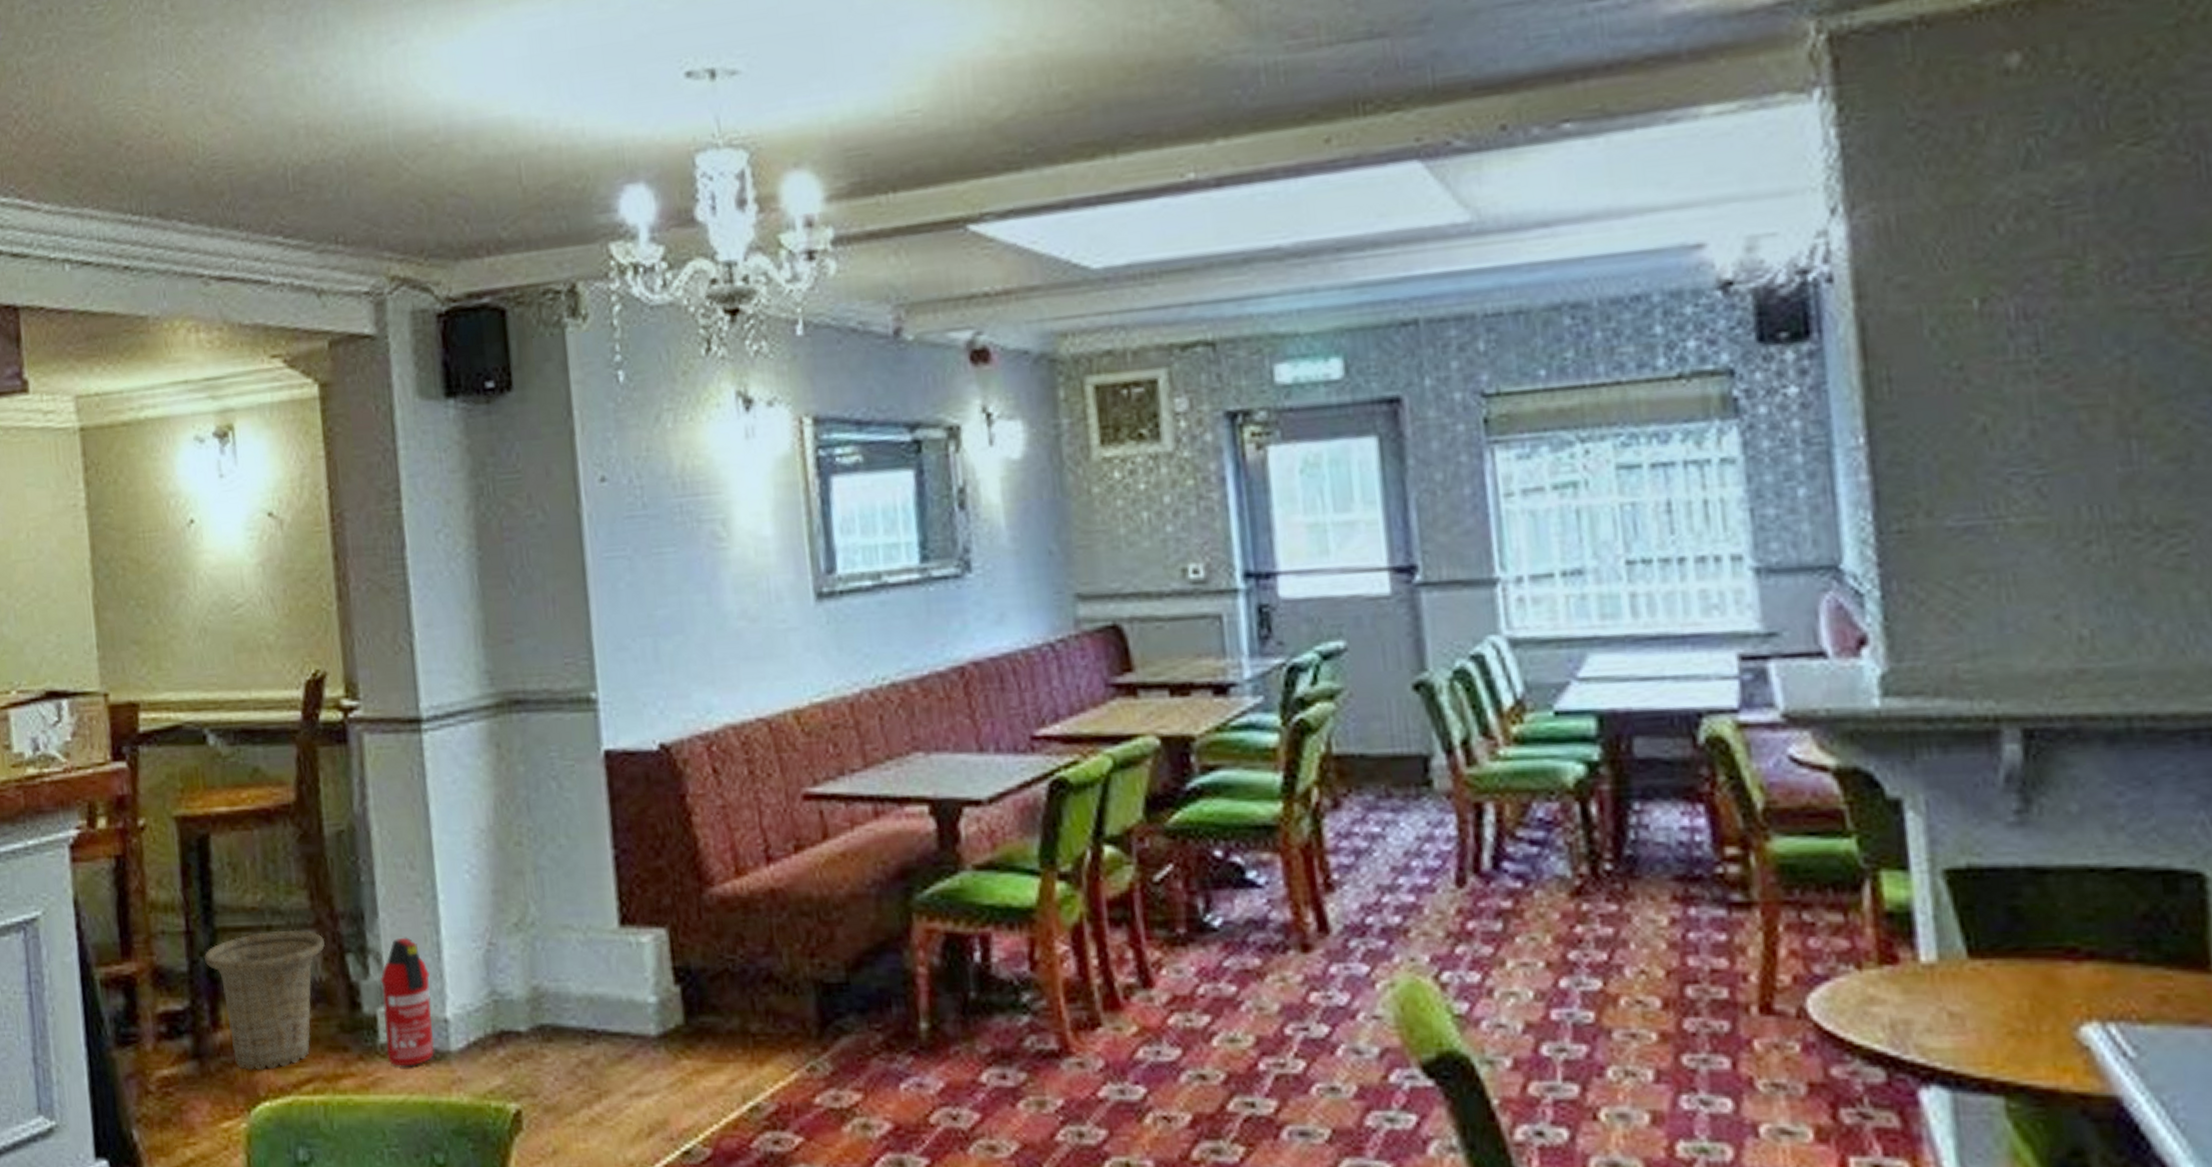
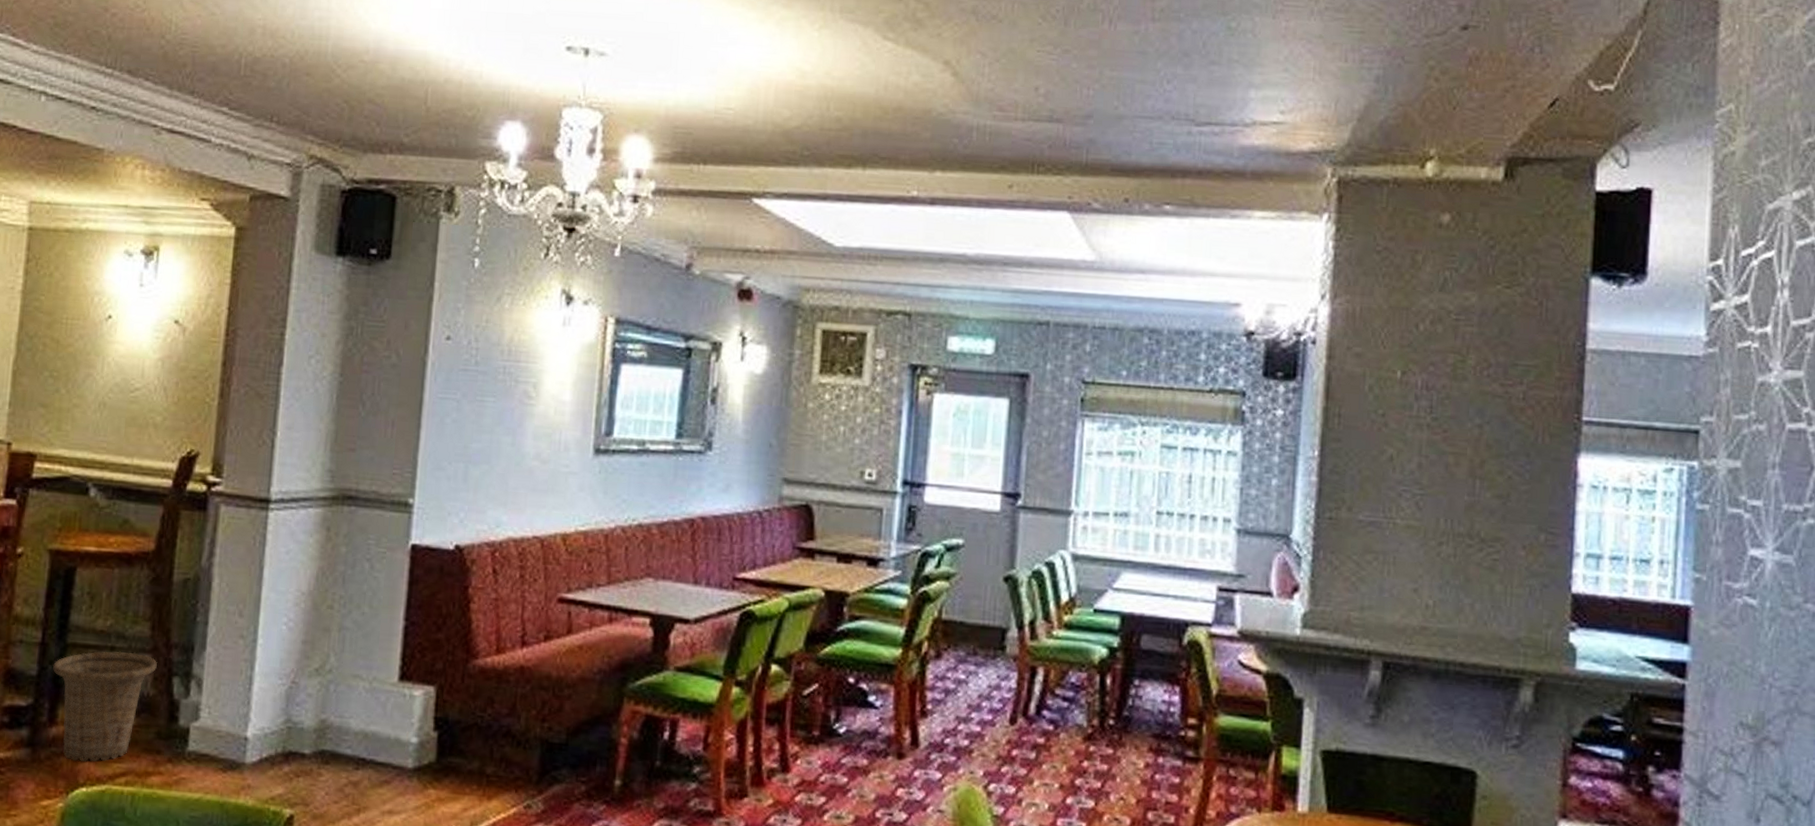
fire extinguisher: present [380,937,434,1067] -> none [192,669,239,772]

